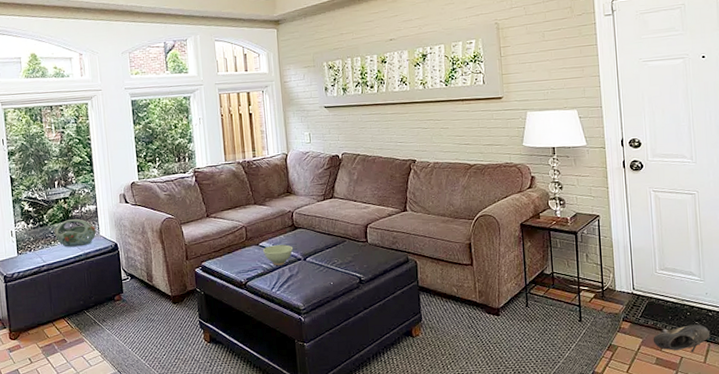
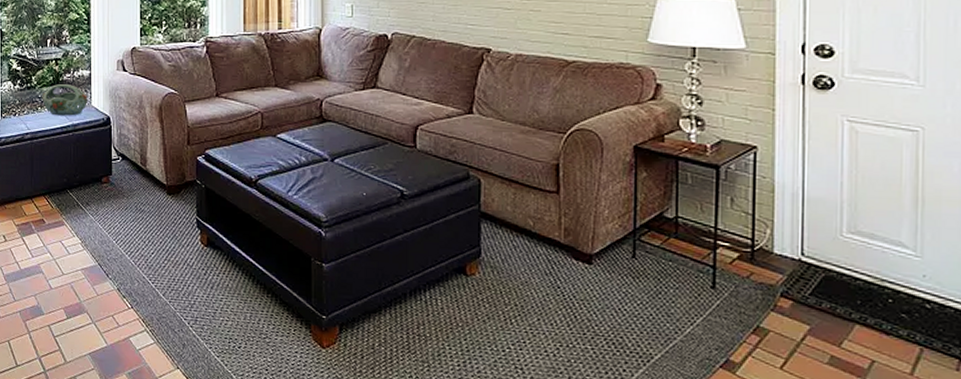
bowl: present [262,244,294,266] -> none [280,139,319,165]
shoe: present [653,324,710,353] -> none [827,316,924,357]

